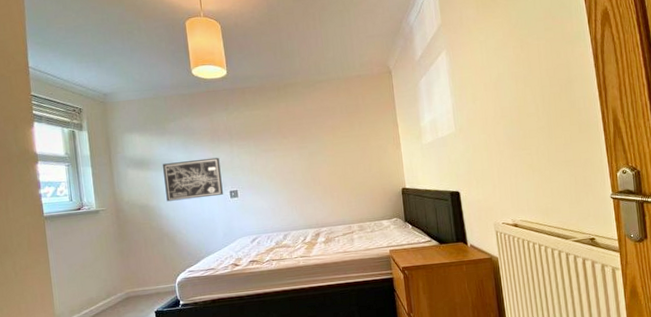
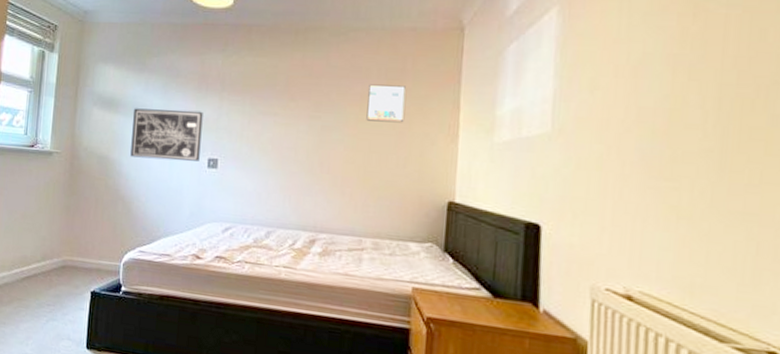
wall art: none [336,116,364,144] -> present [366,84,406,123]

